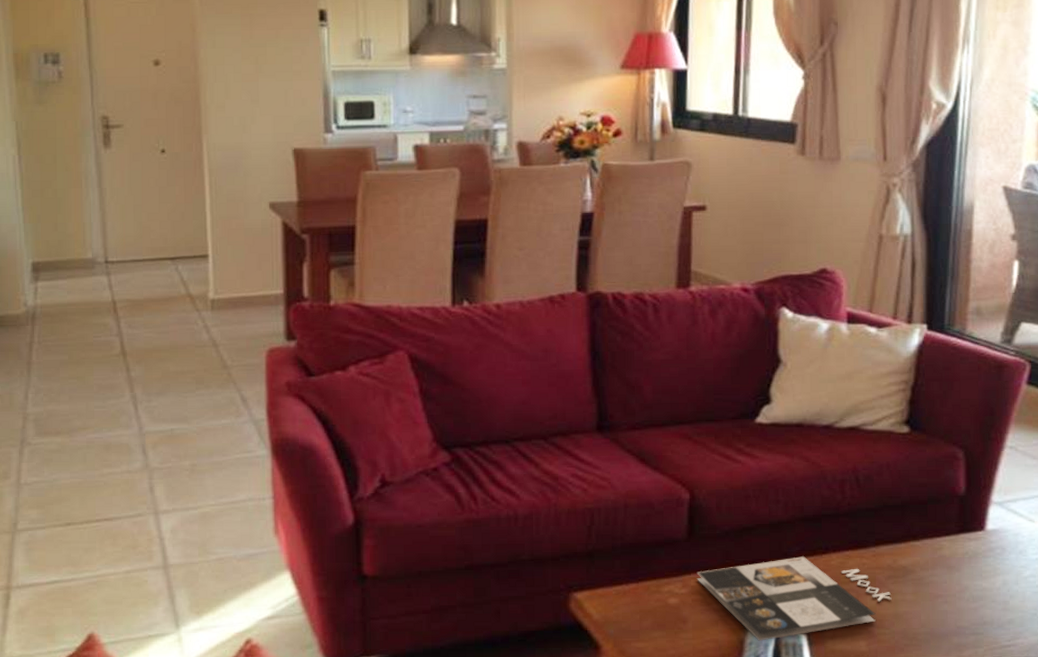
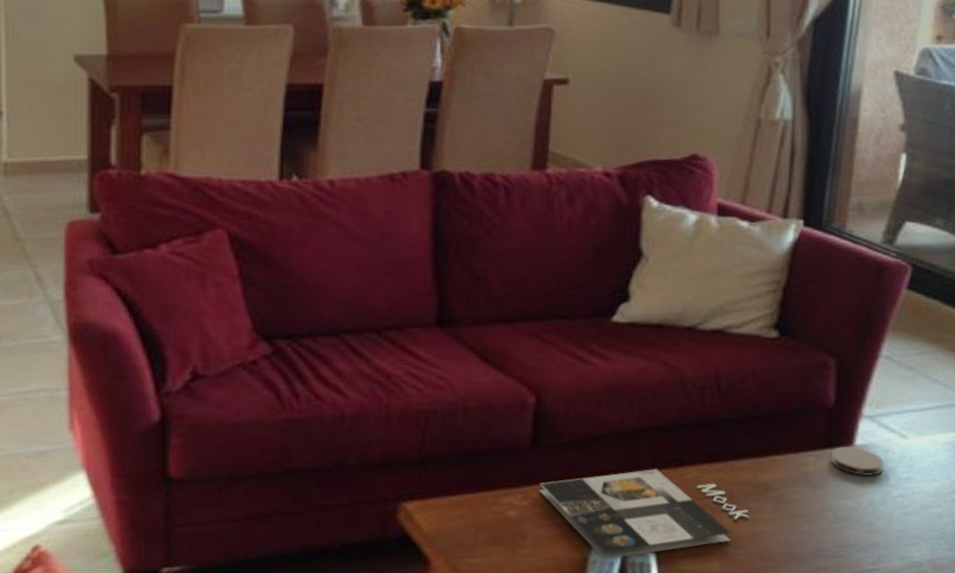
coaster: none [964,531,1015,558] -> present [830,446,885,476]

